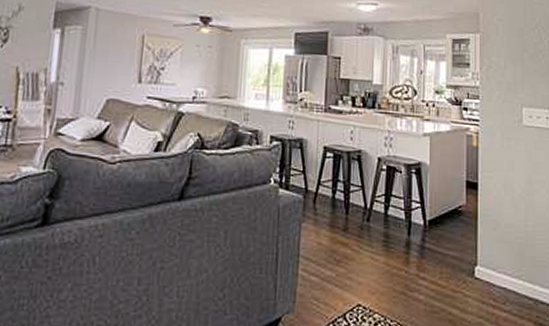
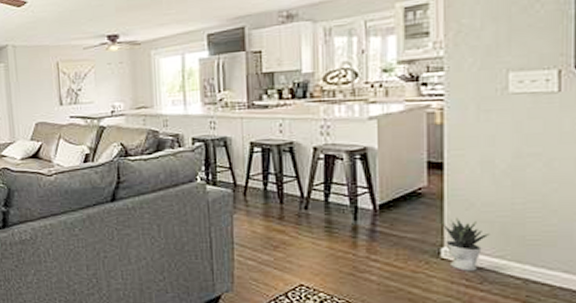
potted plant: none [476,237,510,291] -> present [441,217,490,271]

